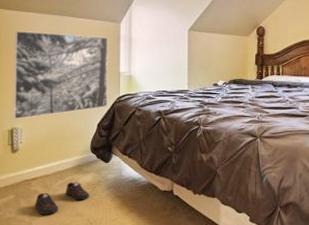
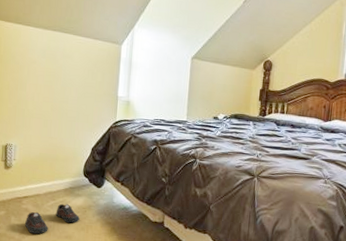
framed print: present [13,30,108,119] -> none [8,44,108,136]

